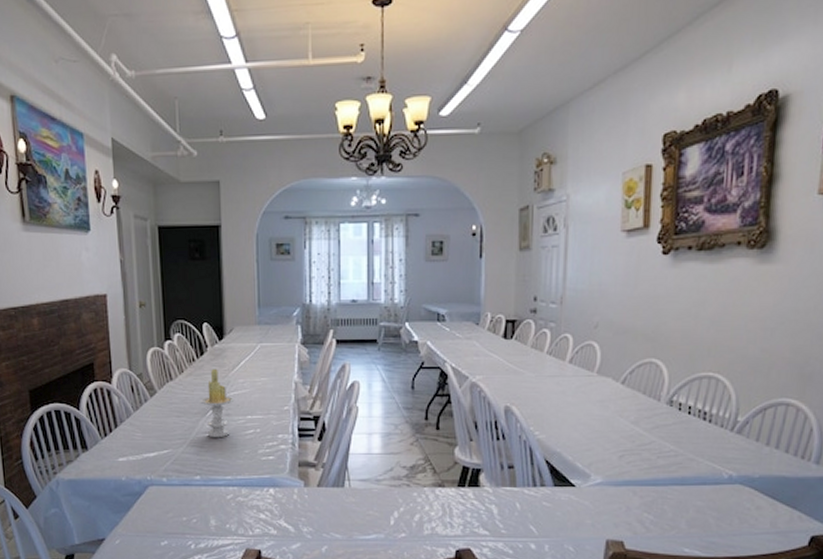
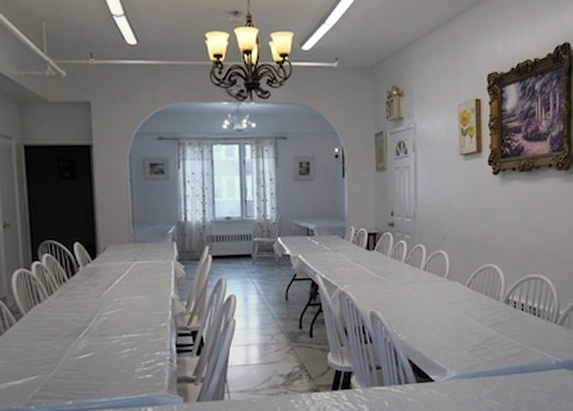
candle: present [200,368,235,438] -> none [71,288,109,360]

